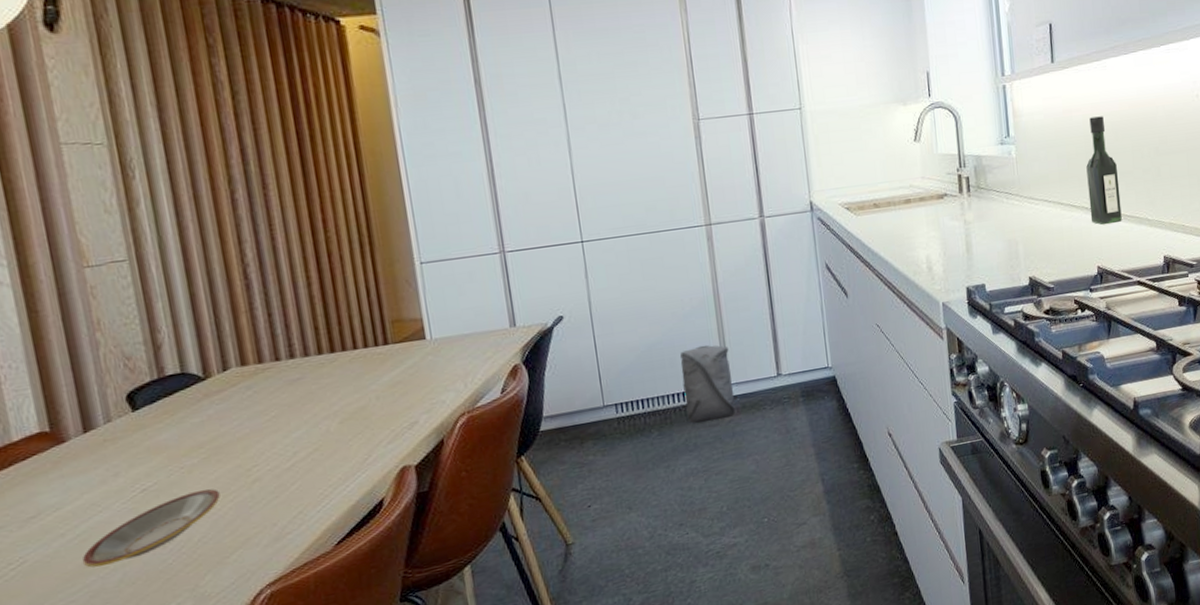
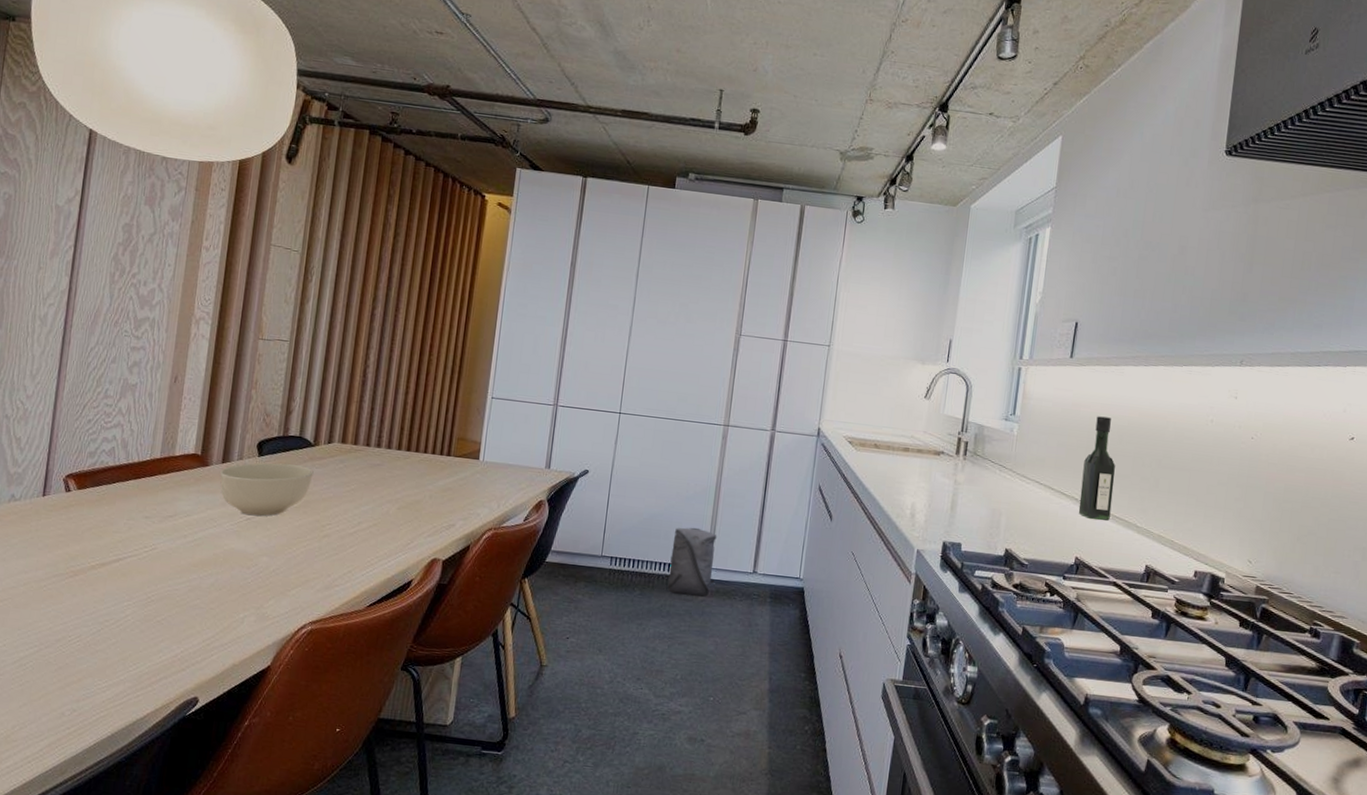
plate: present [82,488,221,568] -> none [191,531,298,570]
bowl: none [84,406,216,487] -> present [219,463,314,517]

